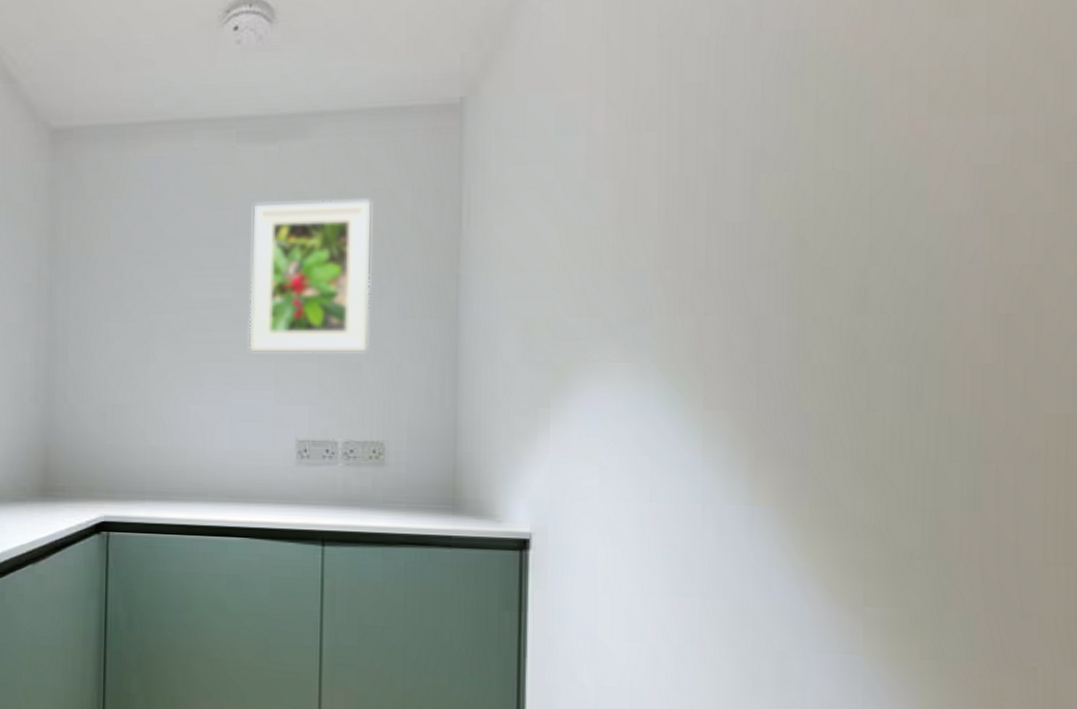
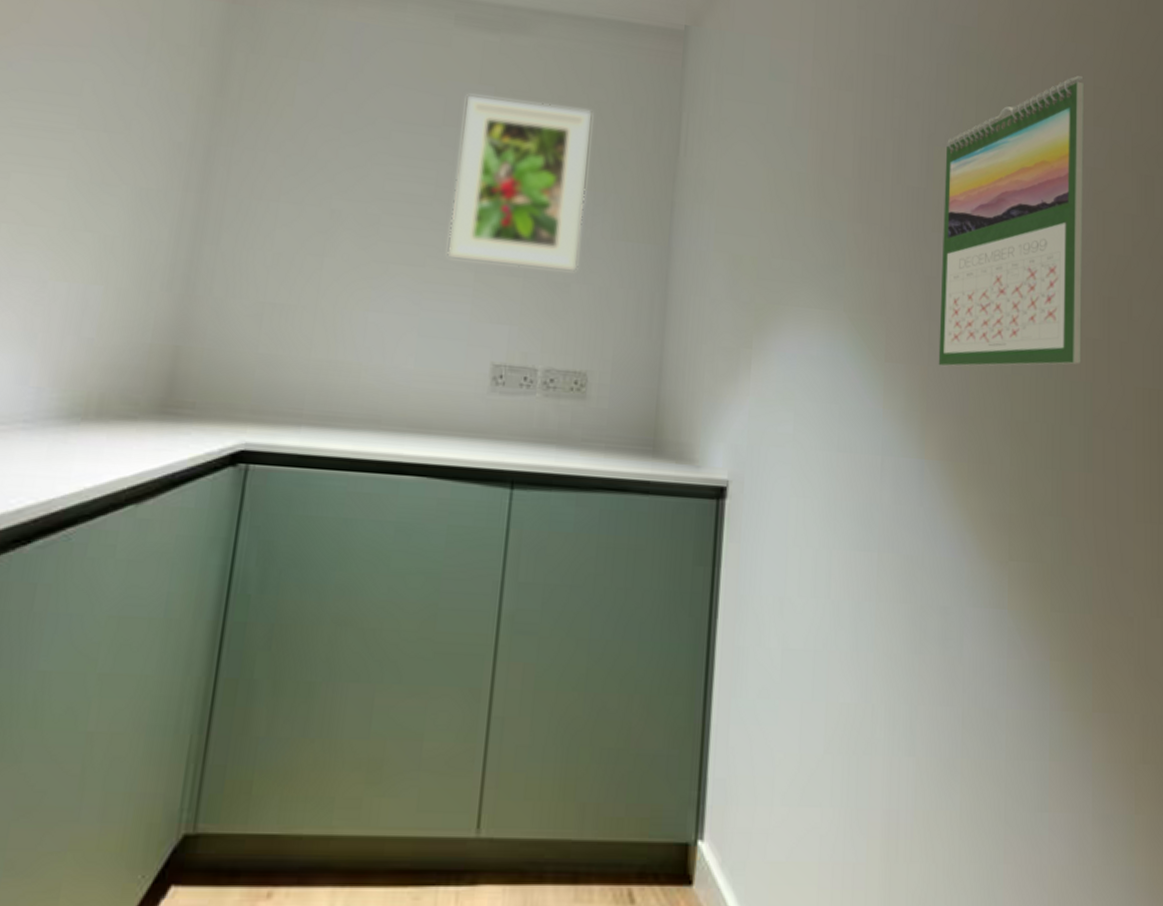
calendar: none [770,56,972,410] -> present [938,75,1084,367]

